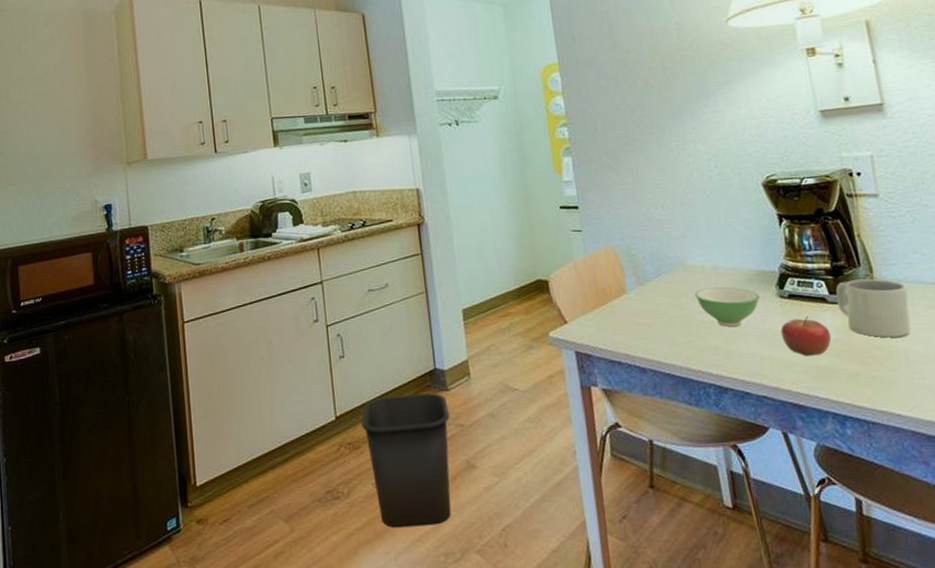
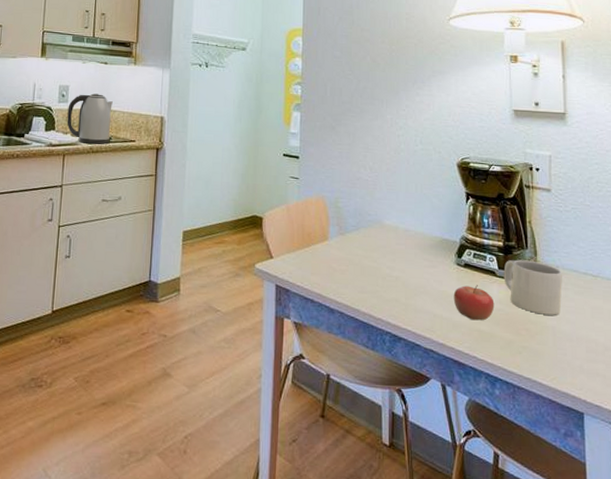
kettle: none [313,175,365,233] -> present [67,93,113,145]
waste bin: present [361,393,452,528] -> none [74,299,155,424]
bowl: present [695,287,760,327] -> none [386,246,440,285]

